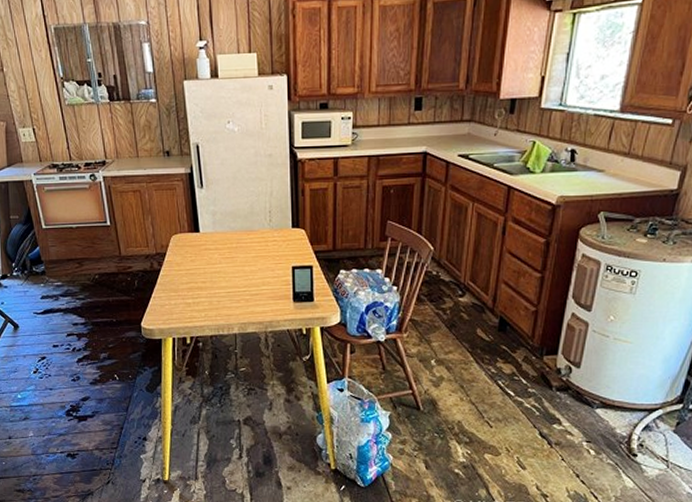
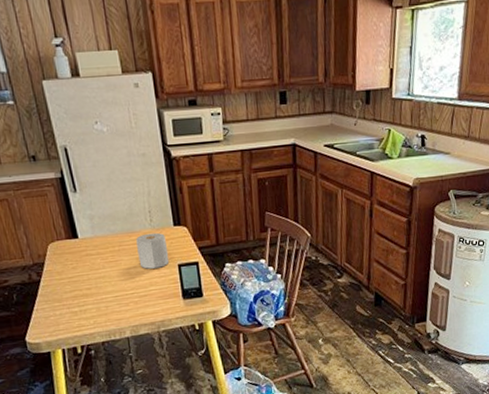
paper towel roll: none [254,233,284,268] -> present [136,232,170,269]

